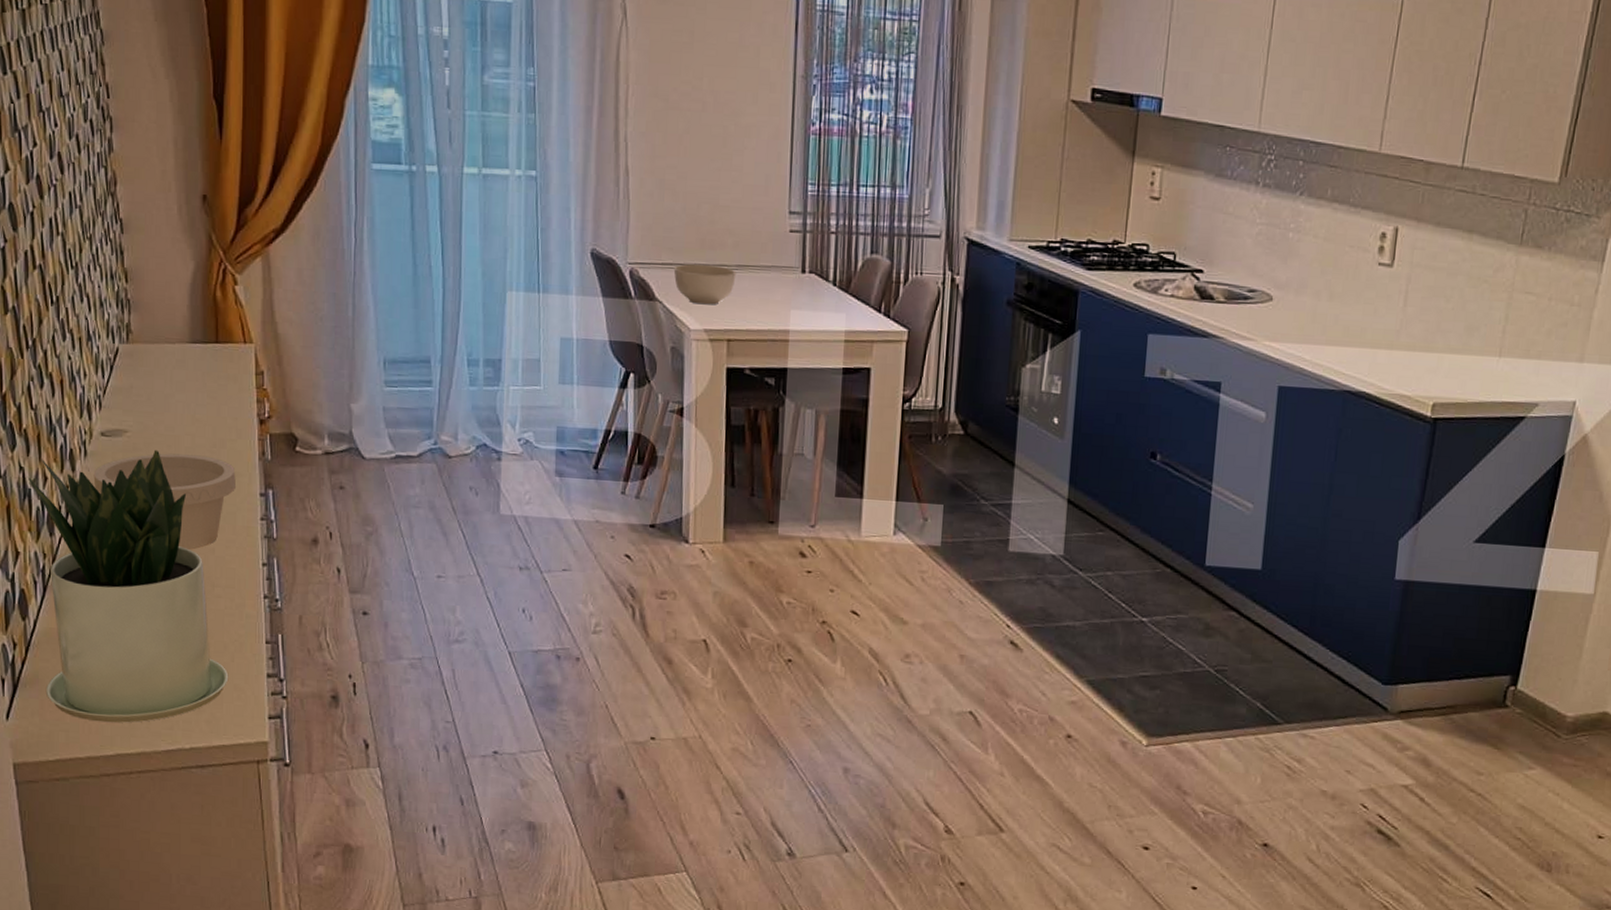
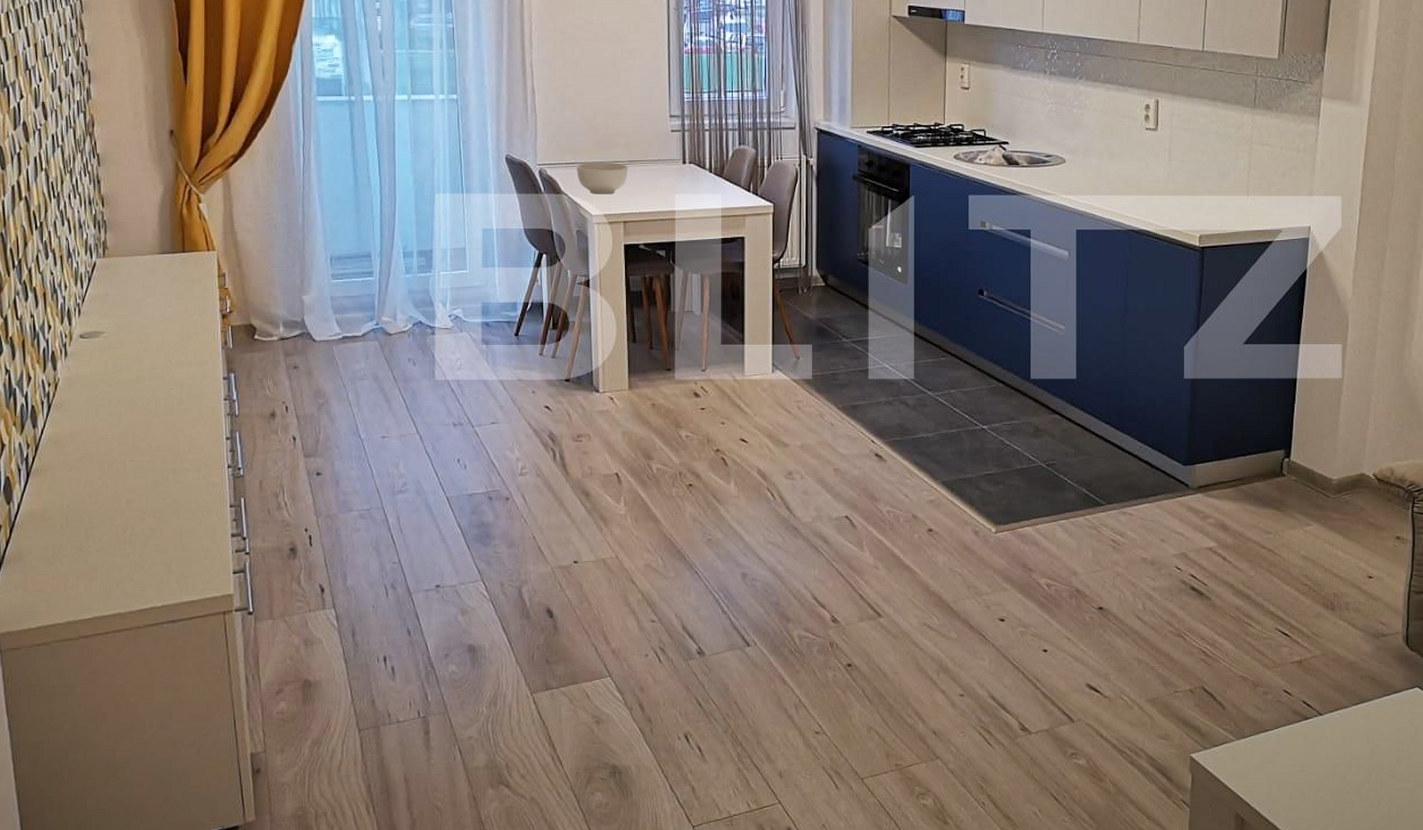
planter: present [29,449,229,723] -> none [14,346,197,590]
flowerpot: present [93,453,237,550] -> none [73,349,202,431]

